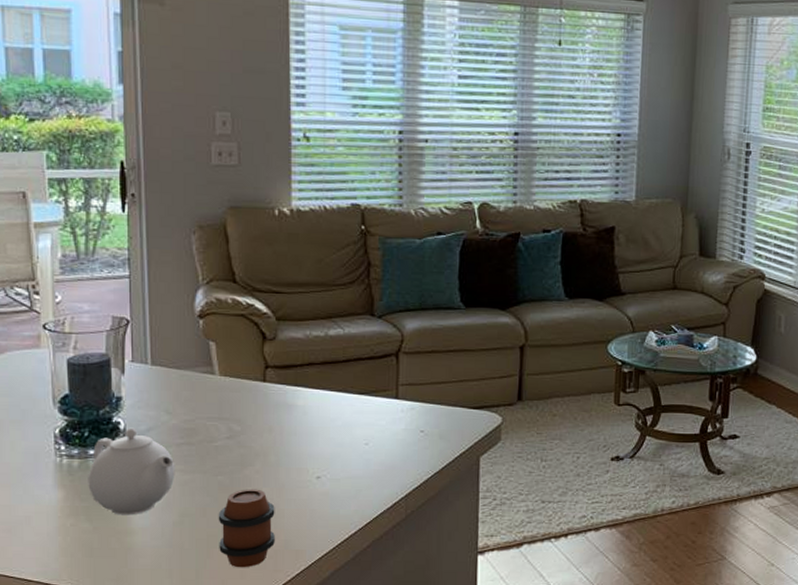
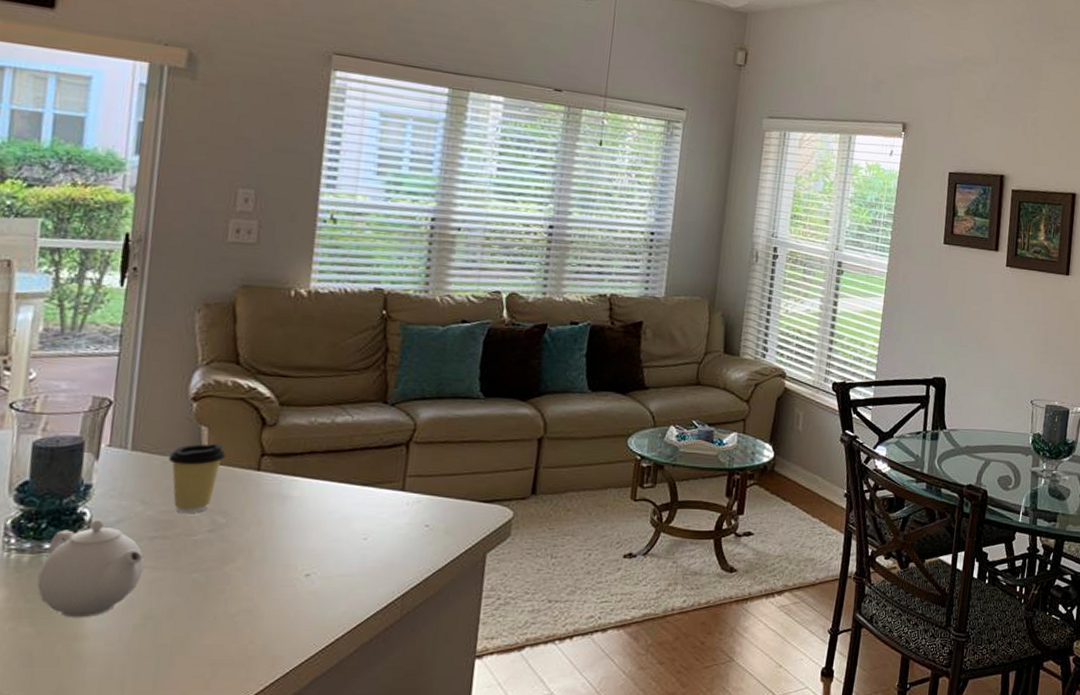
coffee cup: none [184,357,234,421] -> present [168,443,226,513]
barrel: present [218,489,275,568] -> none [184,587,255,677]

